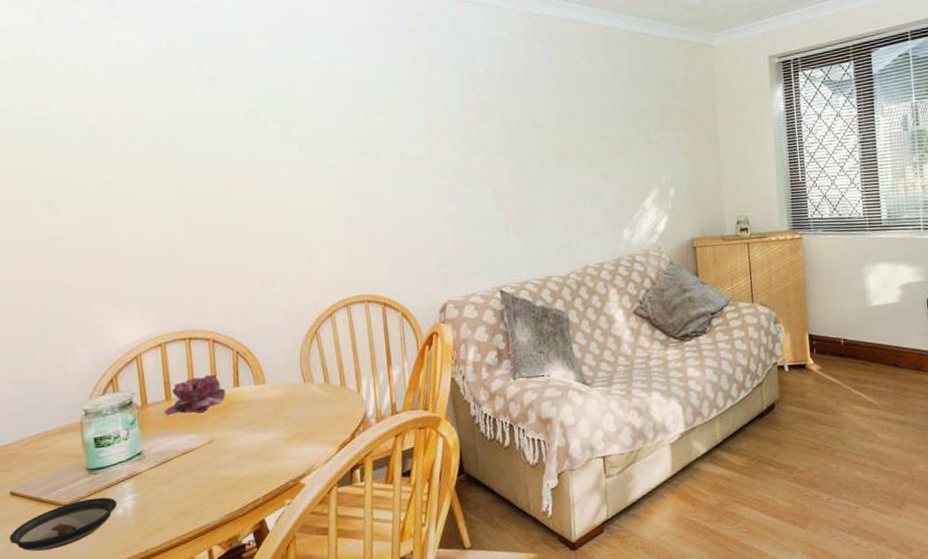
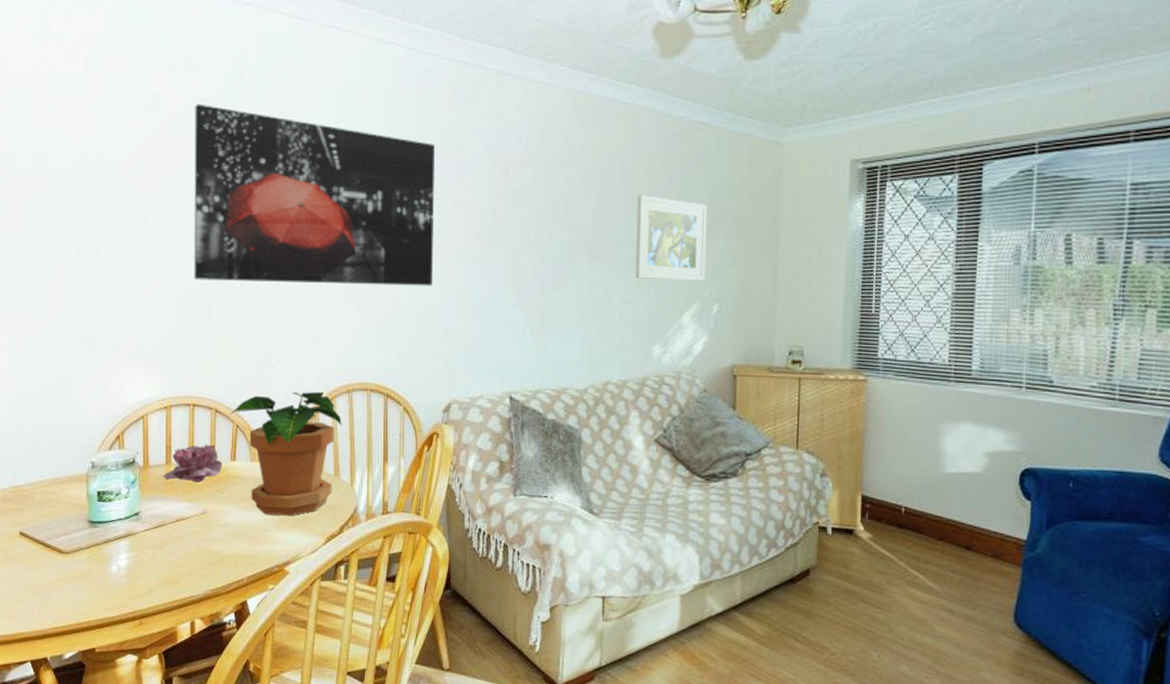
saucer: present [10,497,118,551] -> none [16,550,113,594]
wall art: none [161,47,417,217] -> present [194,104,435,286]
potted plant: none [229,308,343,434] -> present [230,391,342,516]
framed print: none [594,99,661,173] -> present [635,195,707,281]

